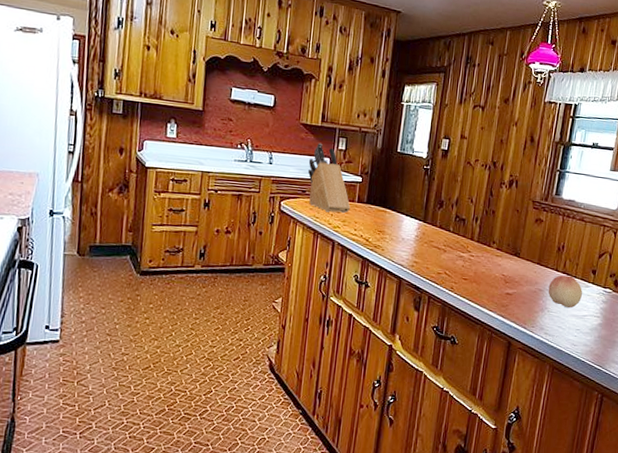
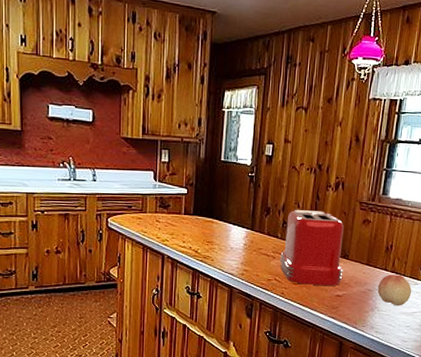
knife block: present [307,143,351,214] -> none [132,156,178,227]
toaster: none [451,205,516,284] -> present [280,210,344,286]

